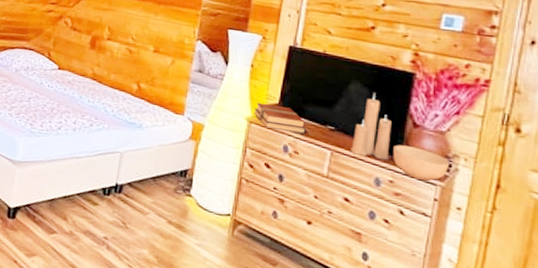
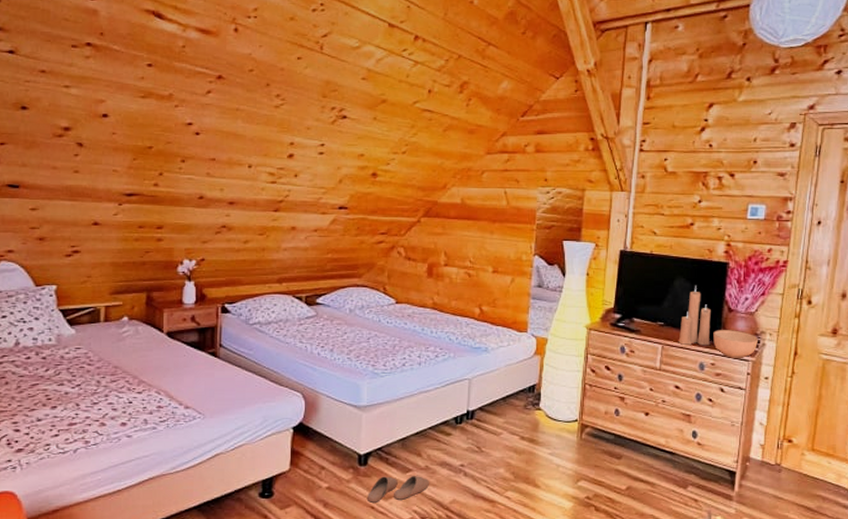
slippers: none [11,232,73,261] -> present [368,476,430,503]
books: present [253,102,306,134] -> none [592,309,639,332]

